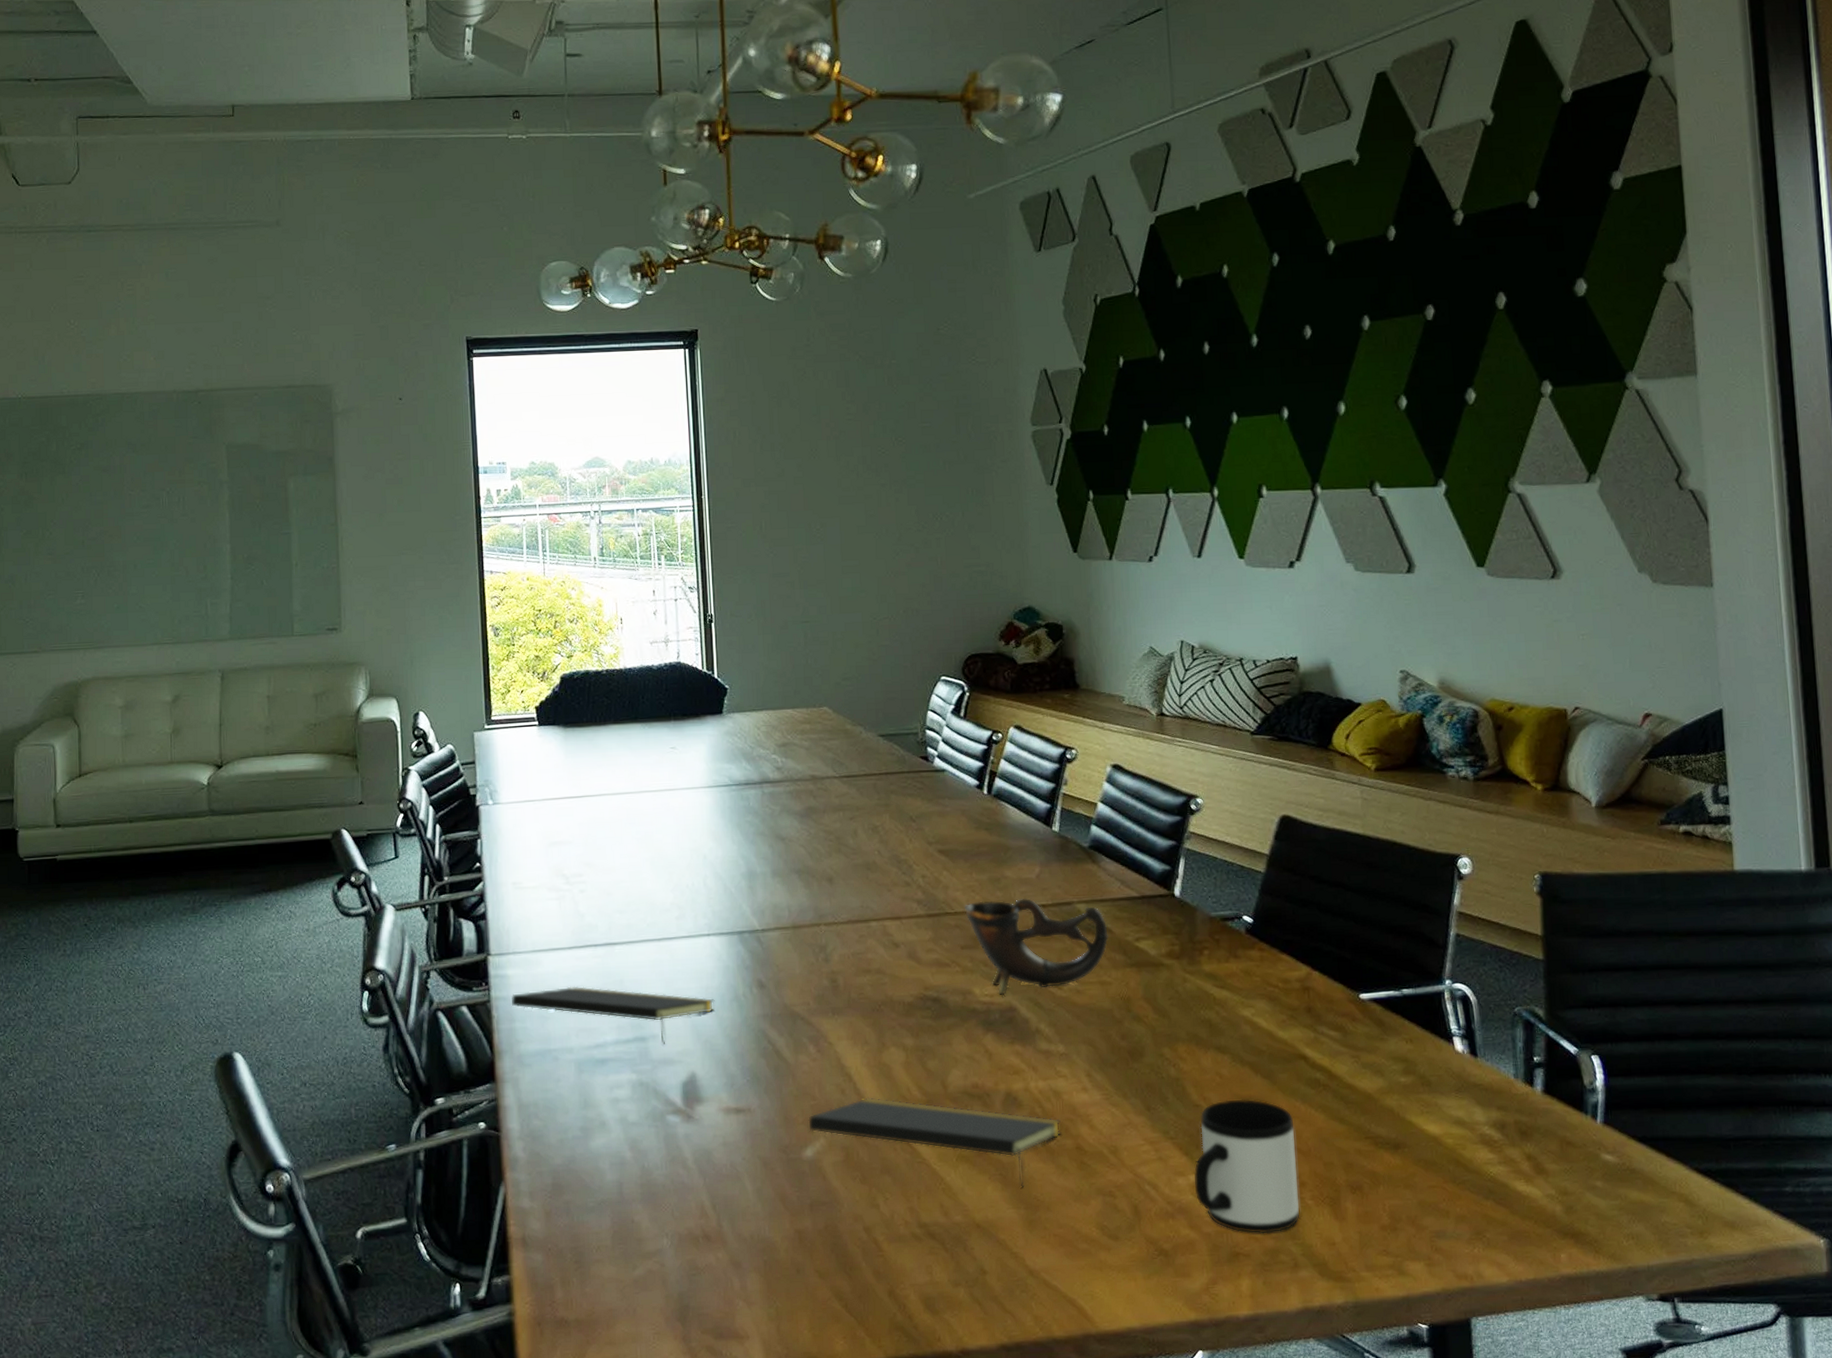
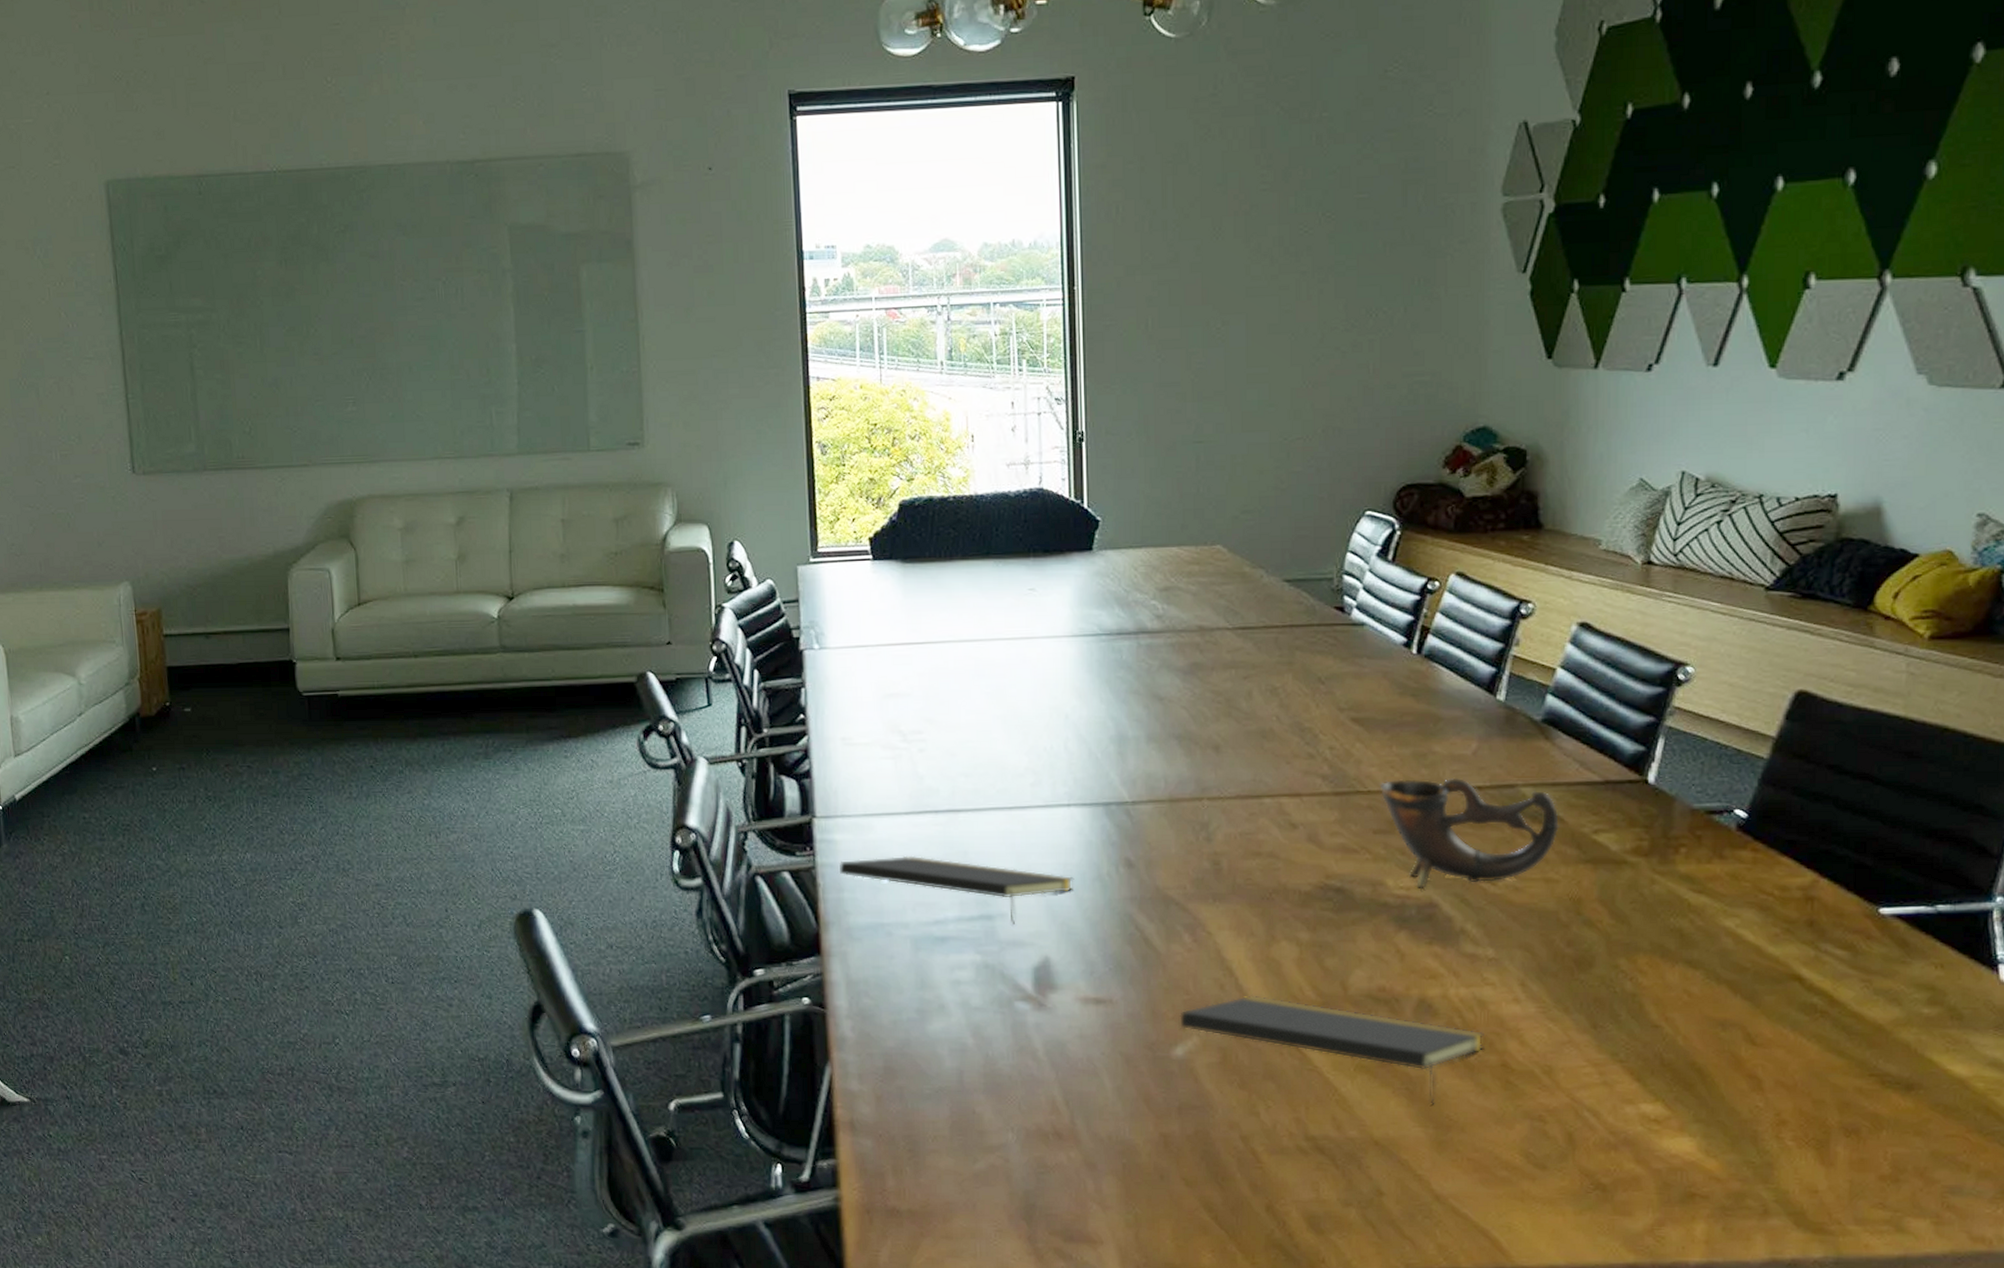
mug: present [1193,1099,1300,1234] -> none [1645,1022,1779,1175]

